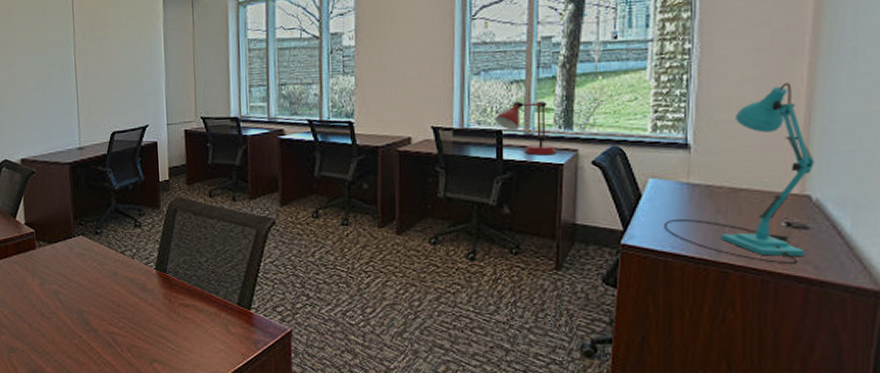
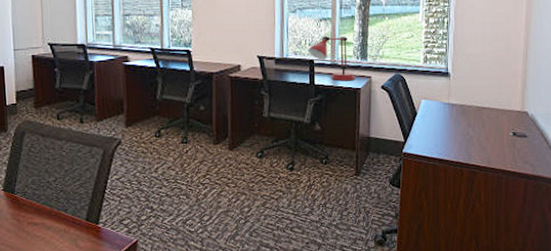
desk lamp: present [663,82,815,265] -> none [432,27,530,165]

